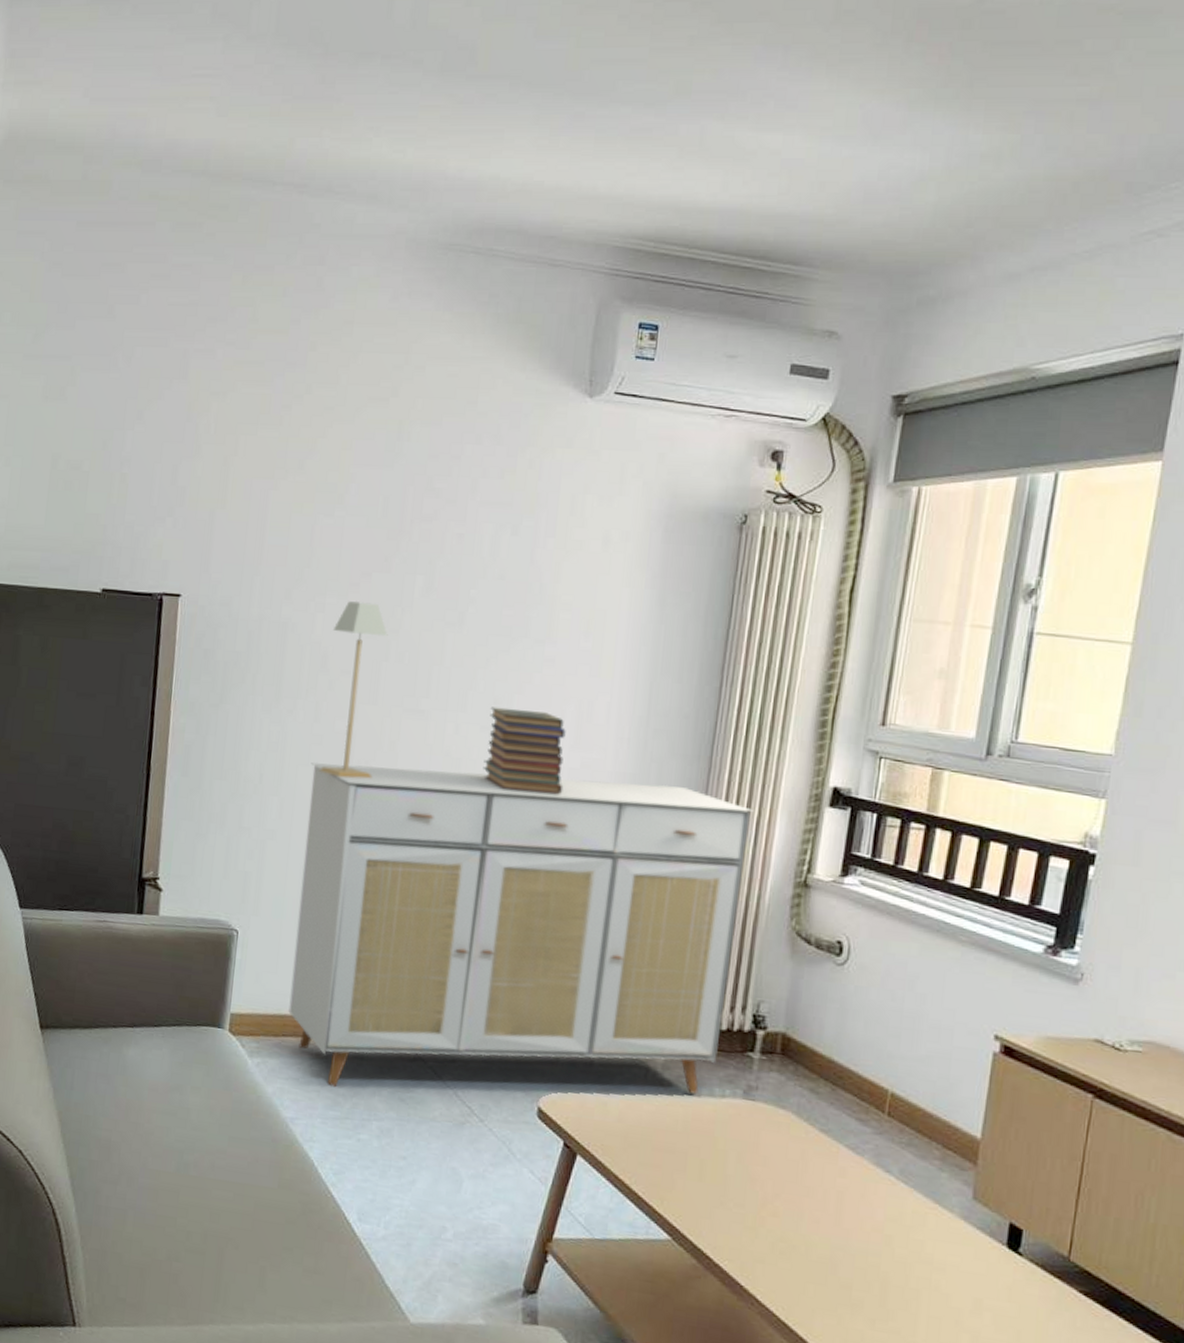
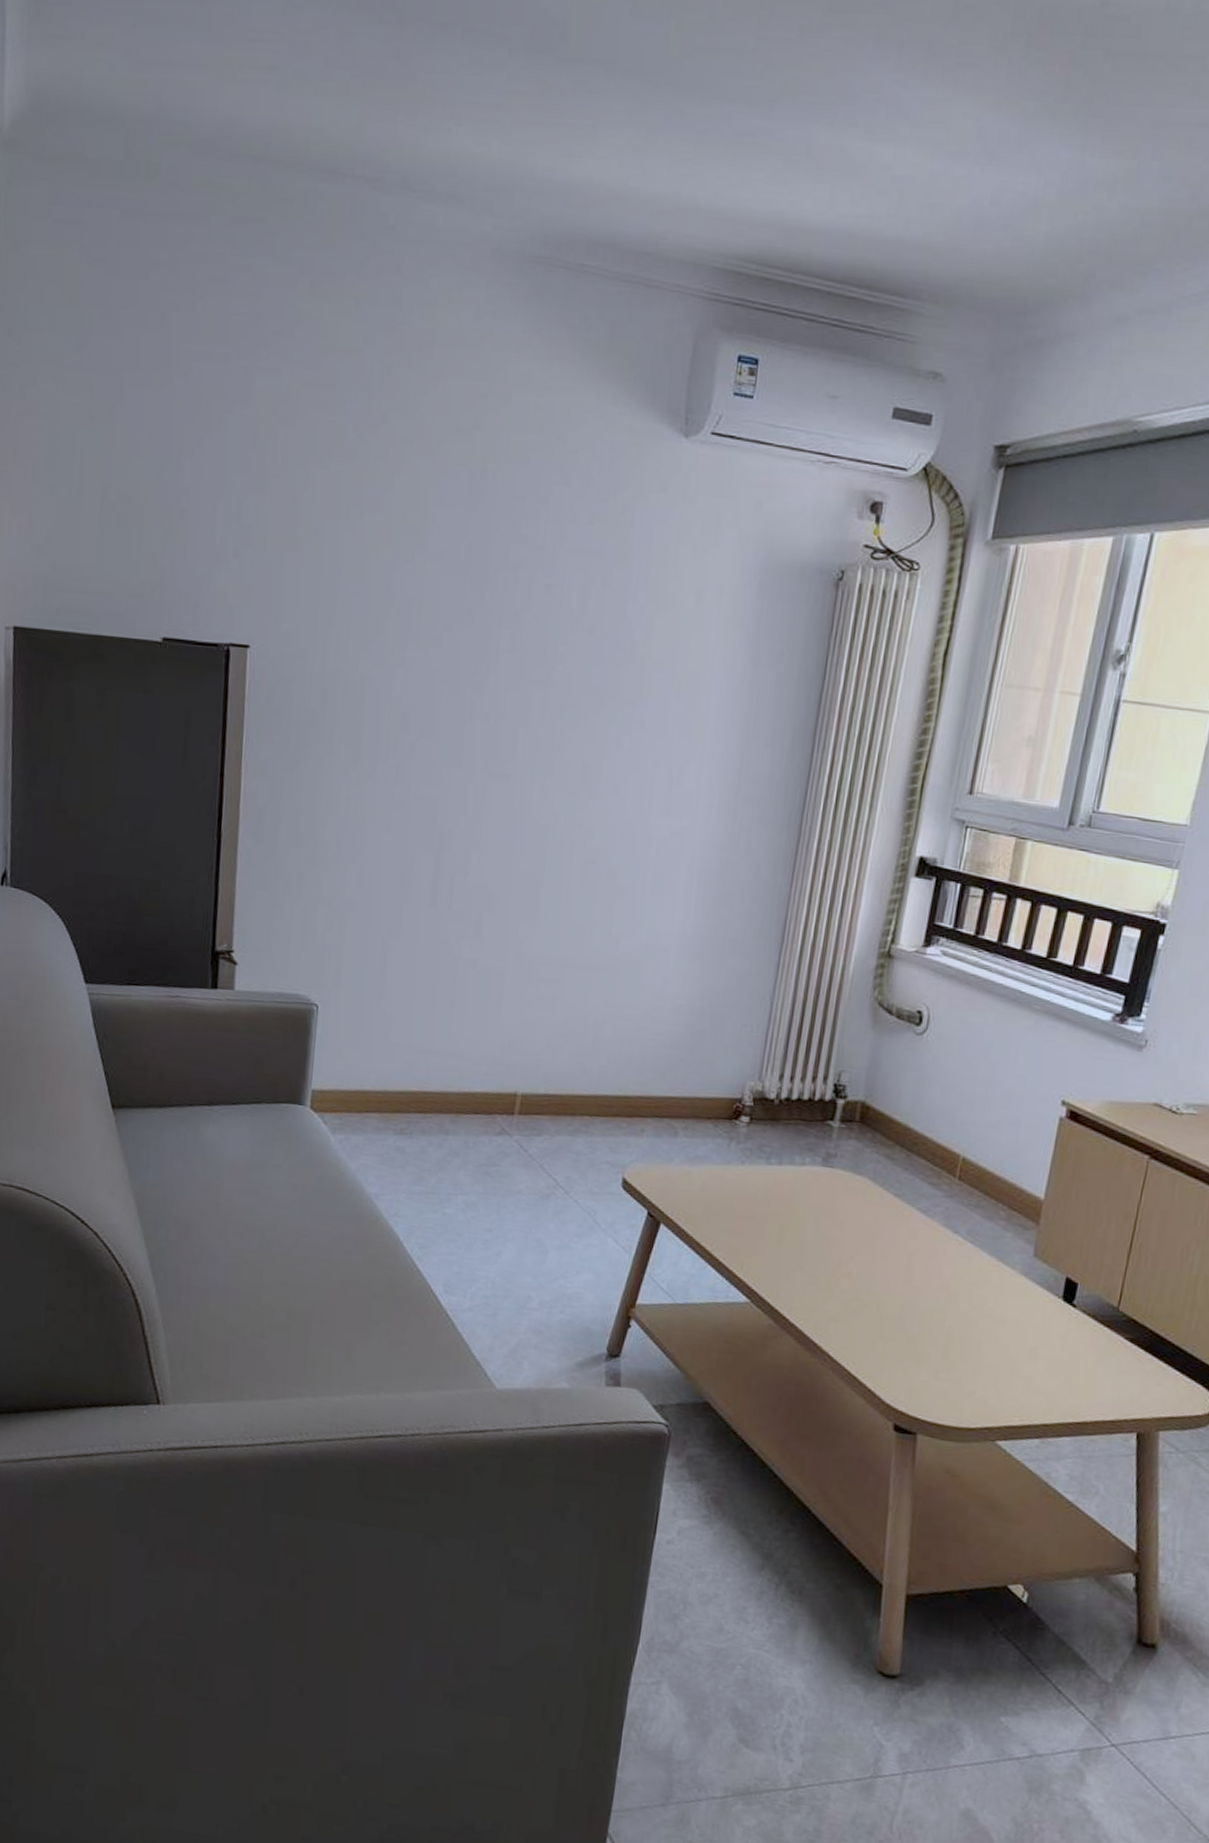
sideboard: present [288,762,754,1094] -> none [372,828,841,1163]
table lamp: present [318,600,388,779] -> none [400,655,472,847]
book stack: present [483,707,566,795] -> none [570,771,656,864]

